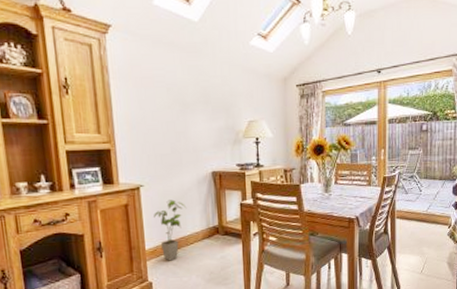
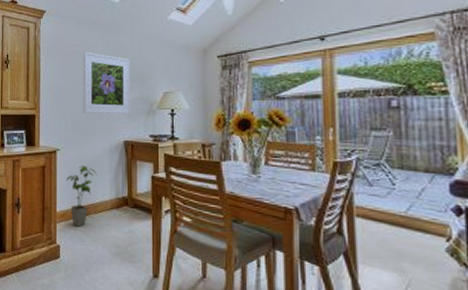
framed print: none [161,76,216,145] -> present [83,51,130,115]

